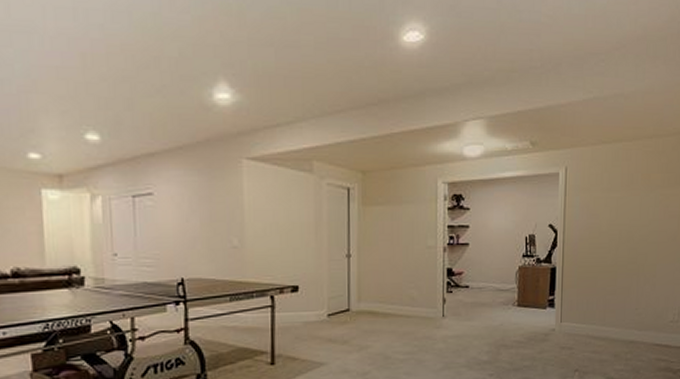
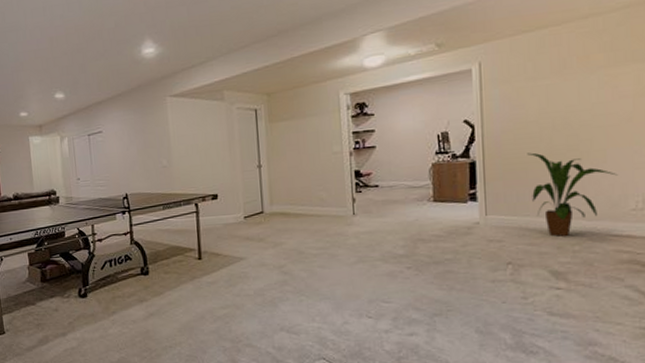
house plant: none [598,262,663,345] -> present [527,152,618,237]

